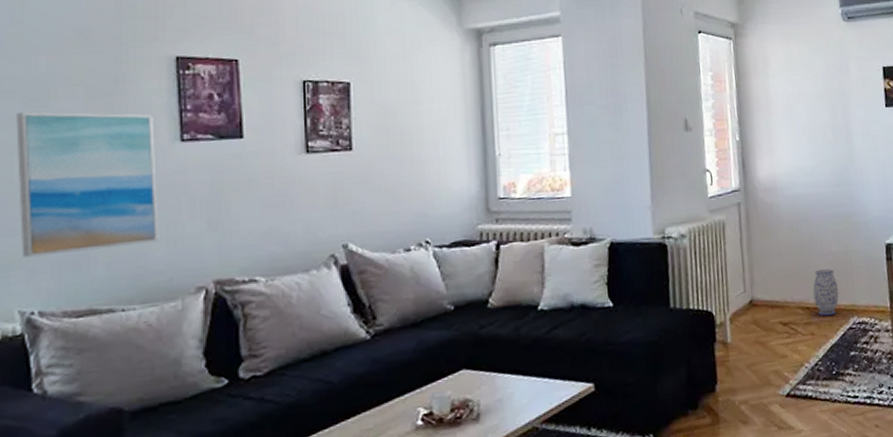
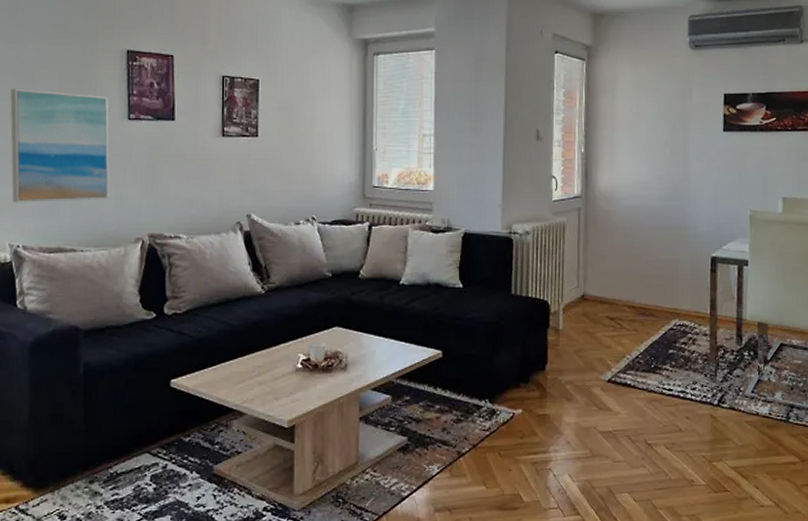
vase: present [812,269,839,316] -> none [639,274,664,316]

